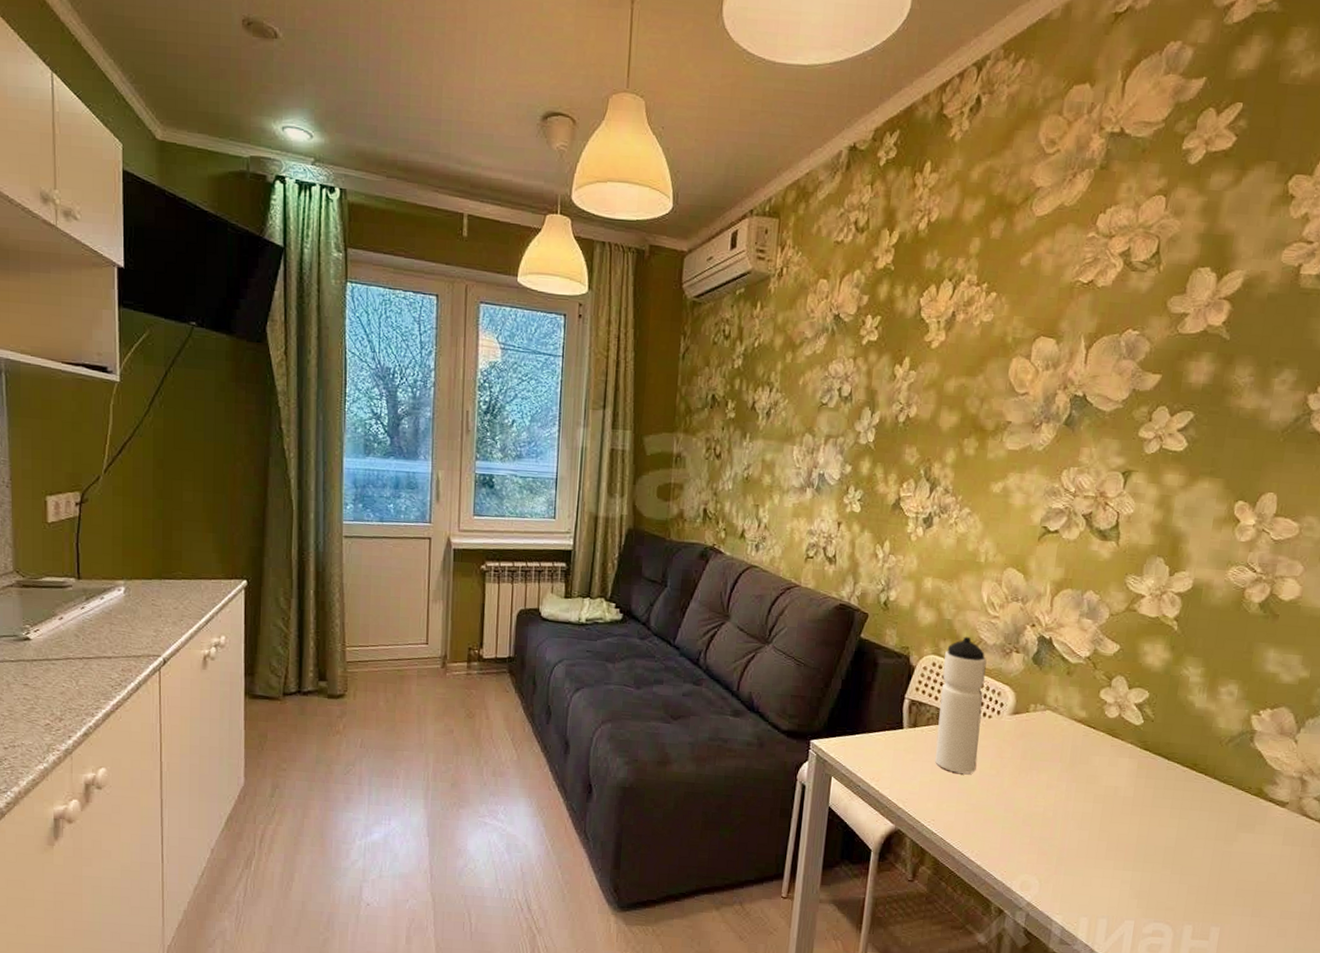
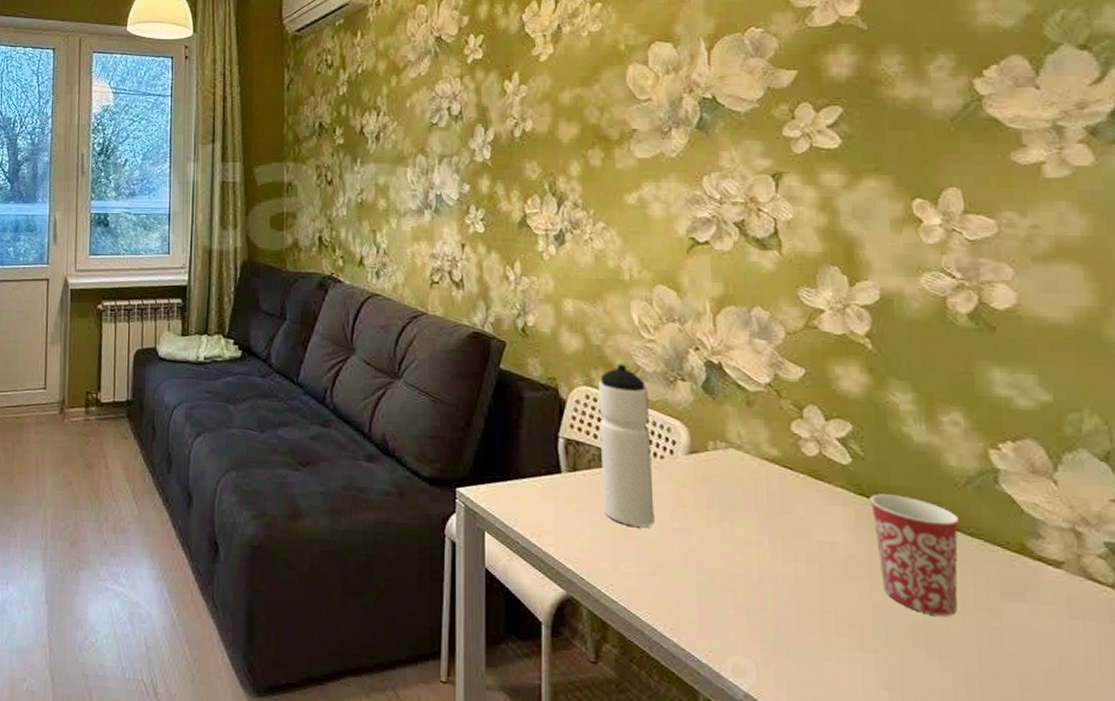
mug: none [1149,749,1218,844] -> present [869,494,960,617]

